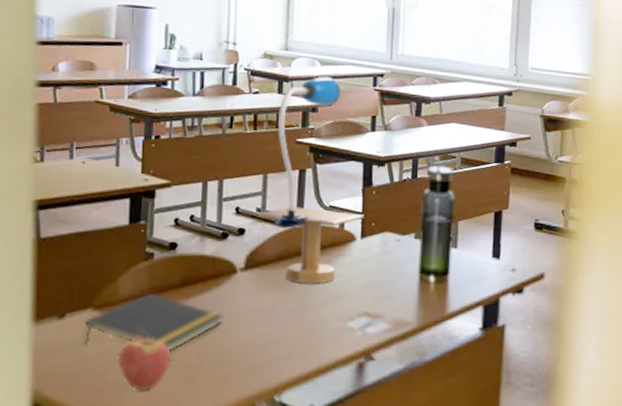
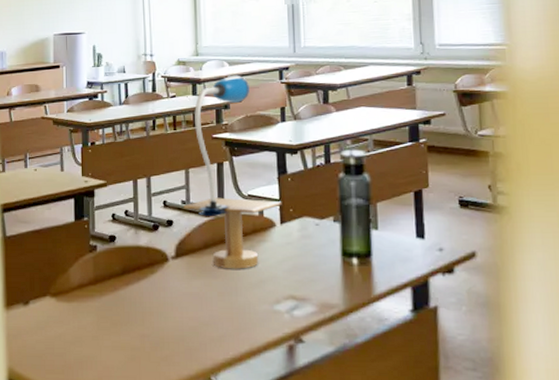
notepad: present [84,292,223,351] -> none [44,281,160,333]
fruit: present [119,330,172,392] -> none [74,315,118,370]

